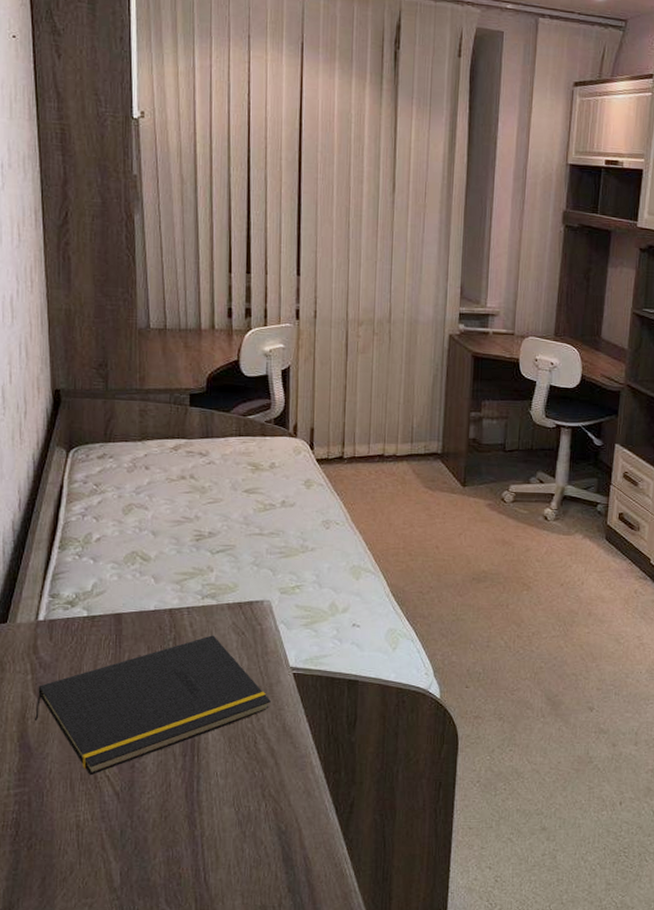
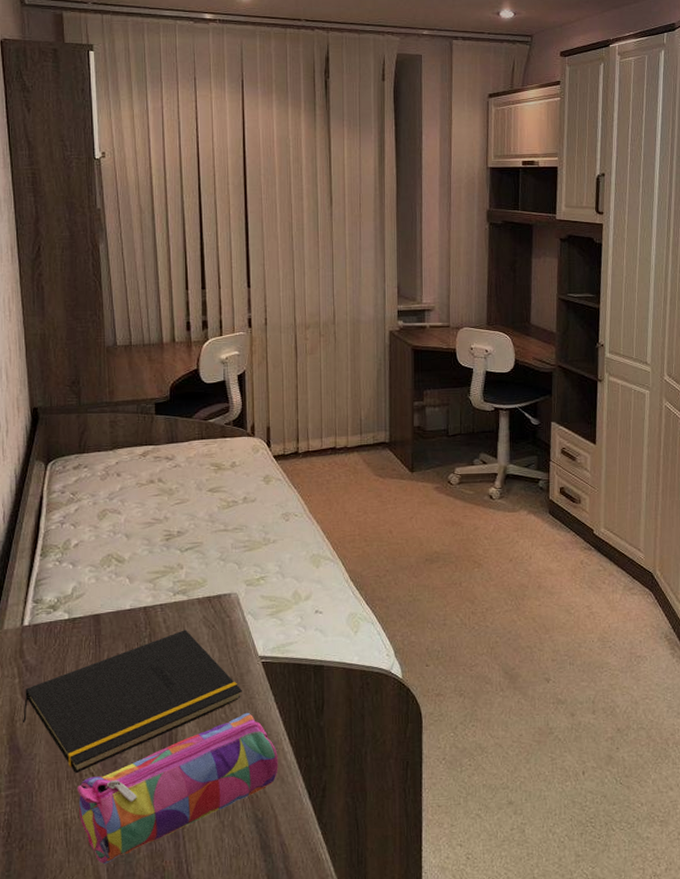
pencil case: none [90,723,306,867] -> present [76,712,278,864]

